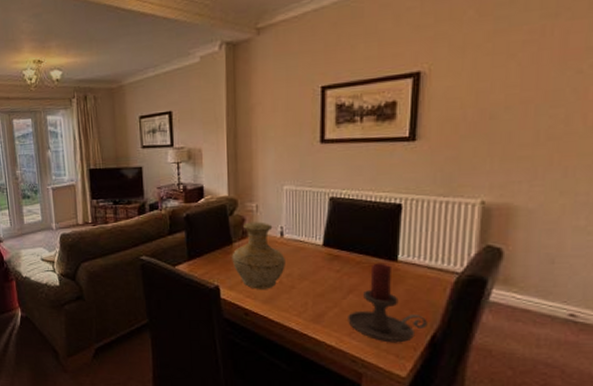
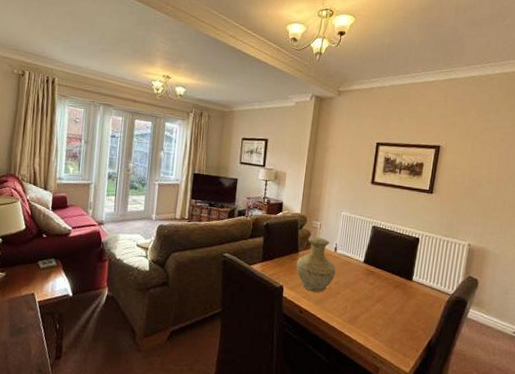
candle holder: present [348,262,428,343] -> none [374,280,427,345]

